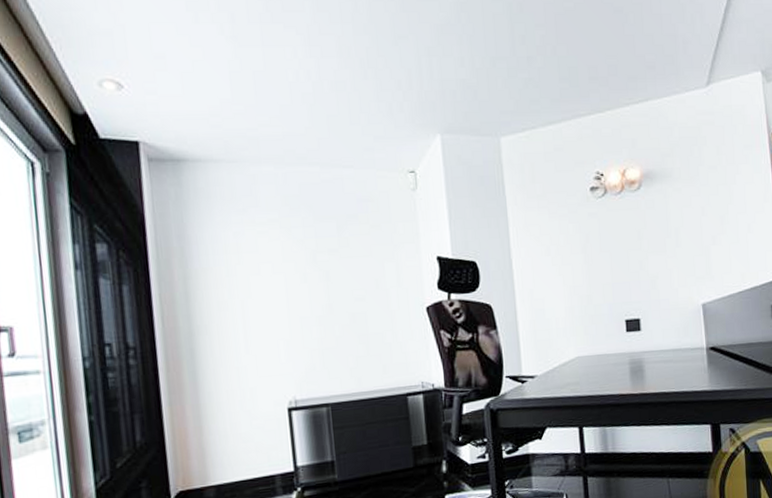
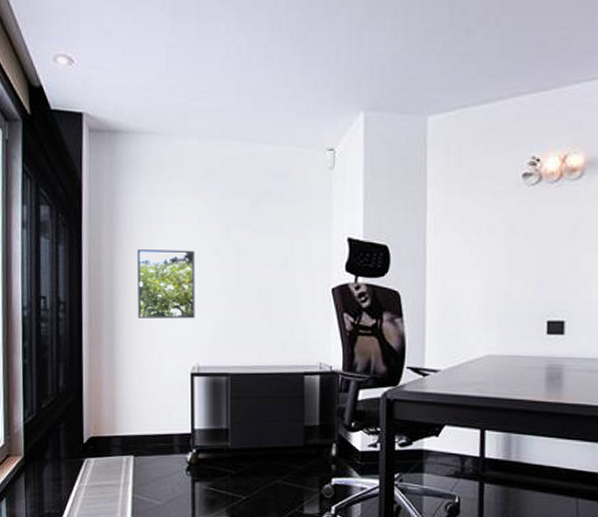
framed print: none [216,280,287,357] -> present [137,248,195,319]

